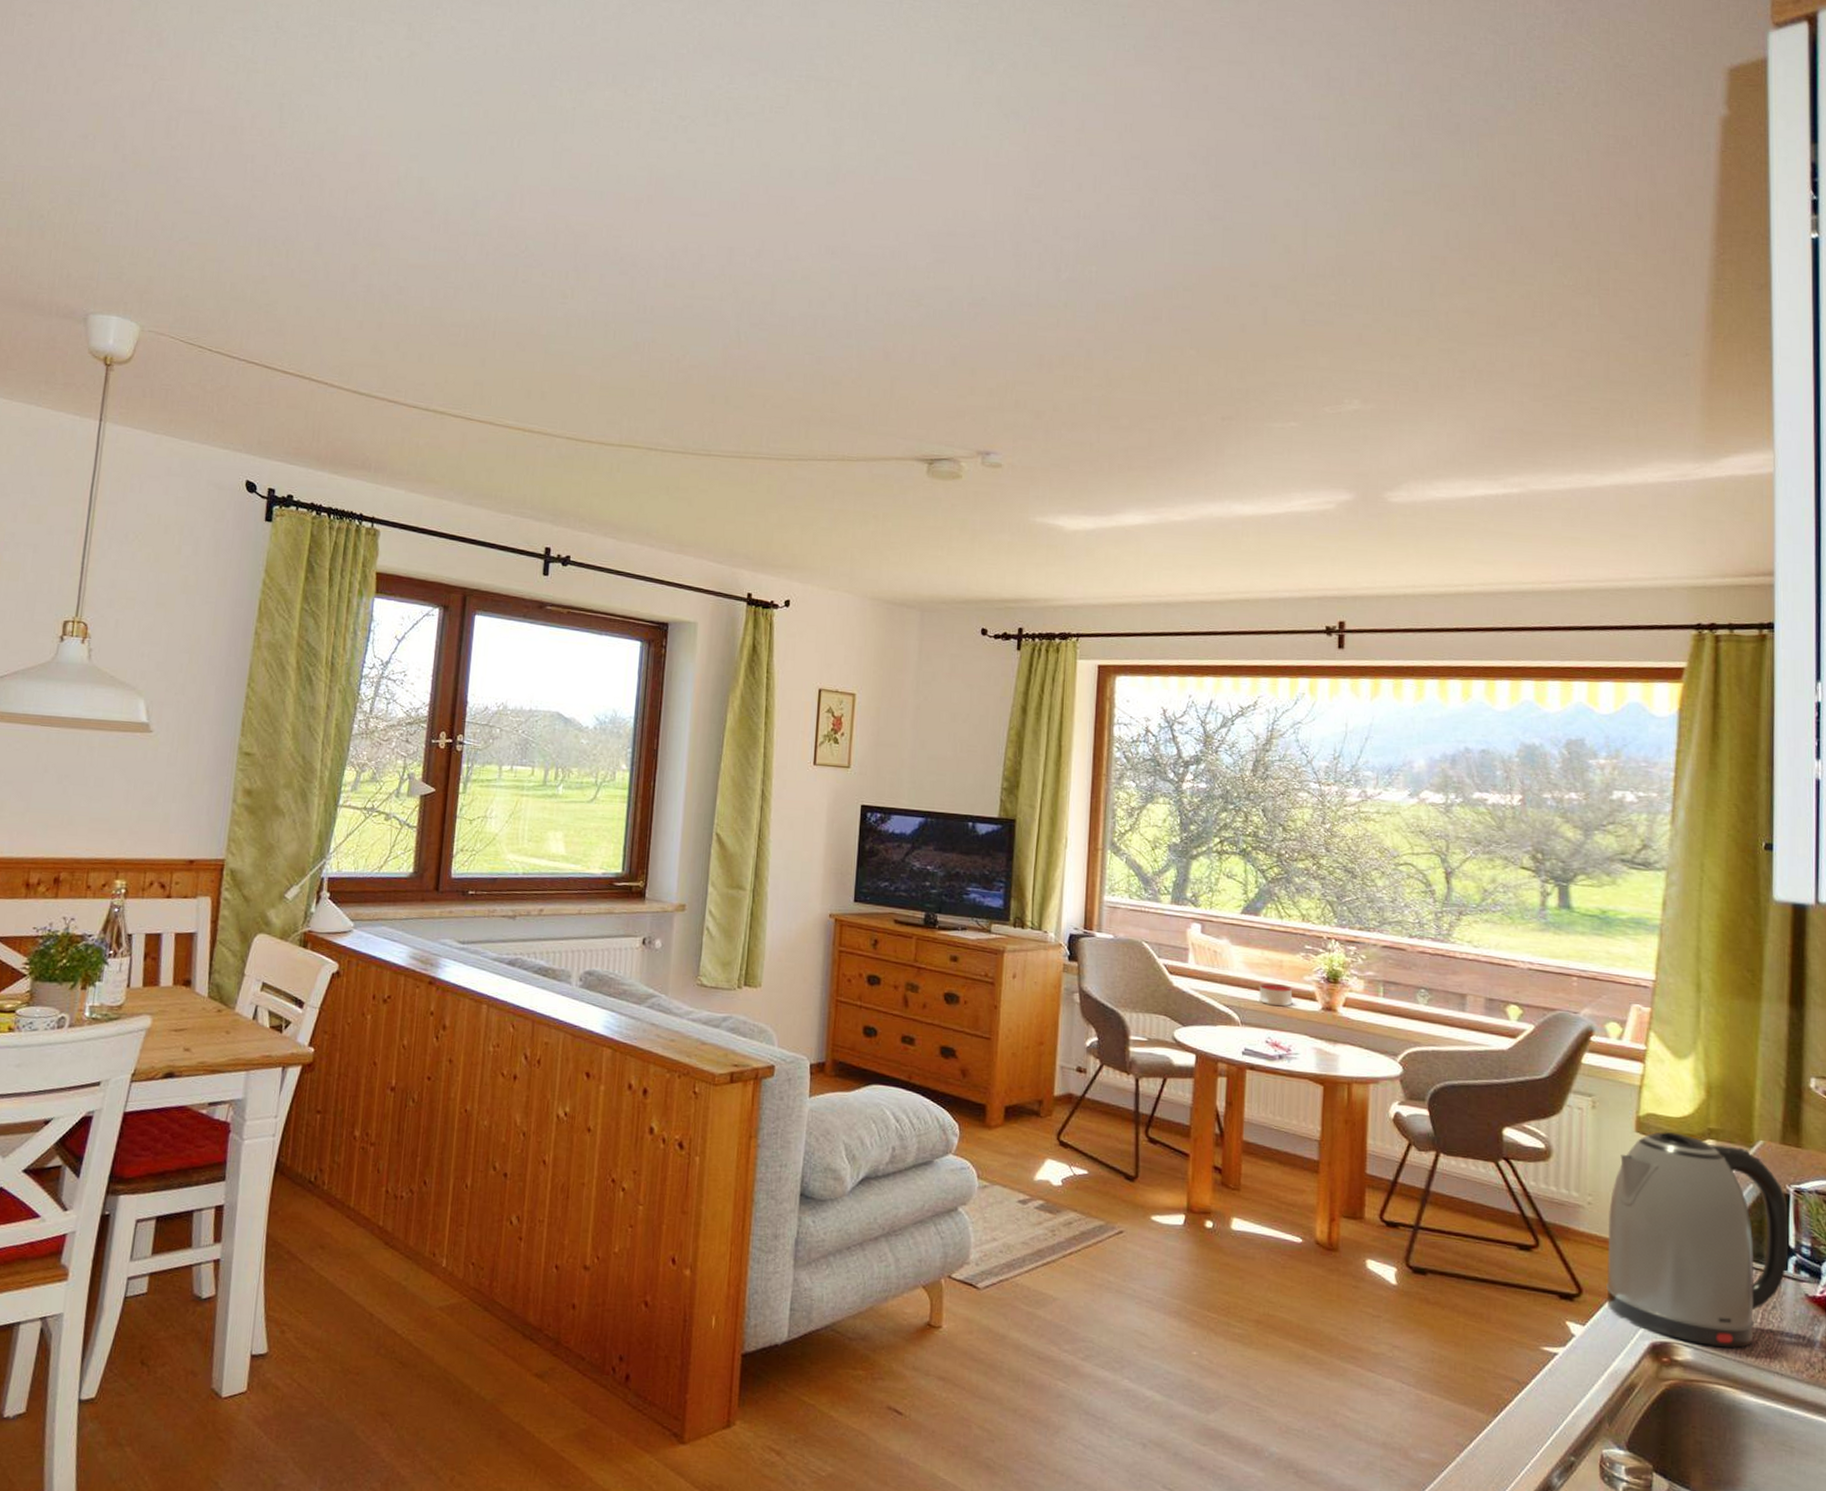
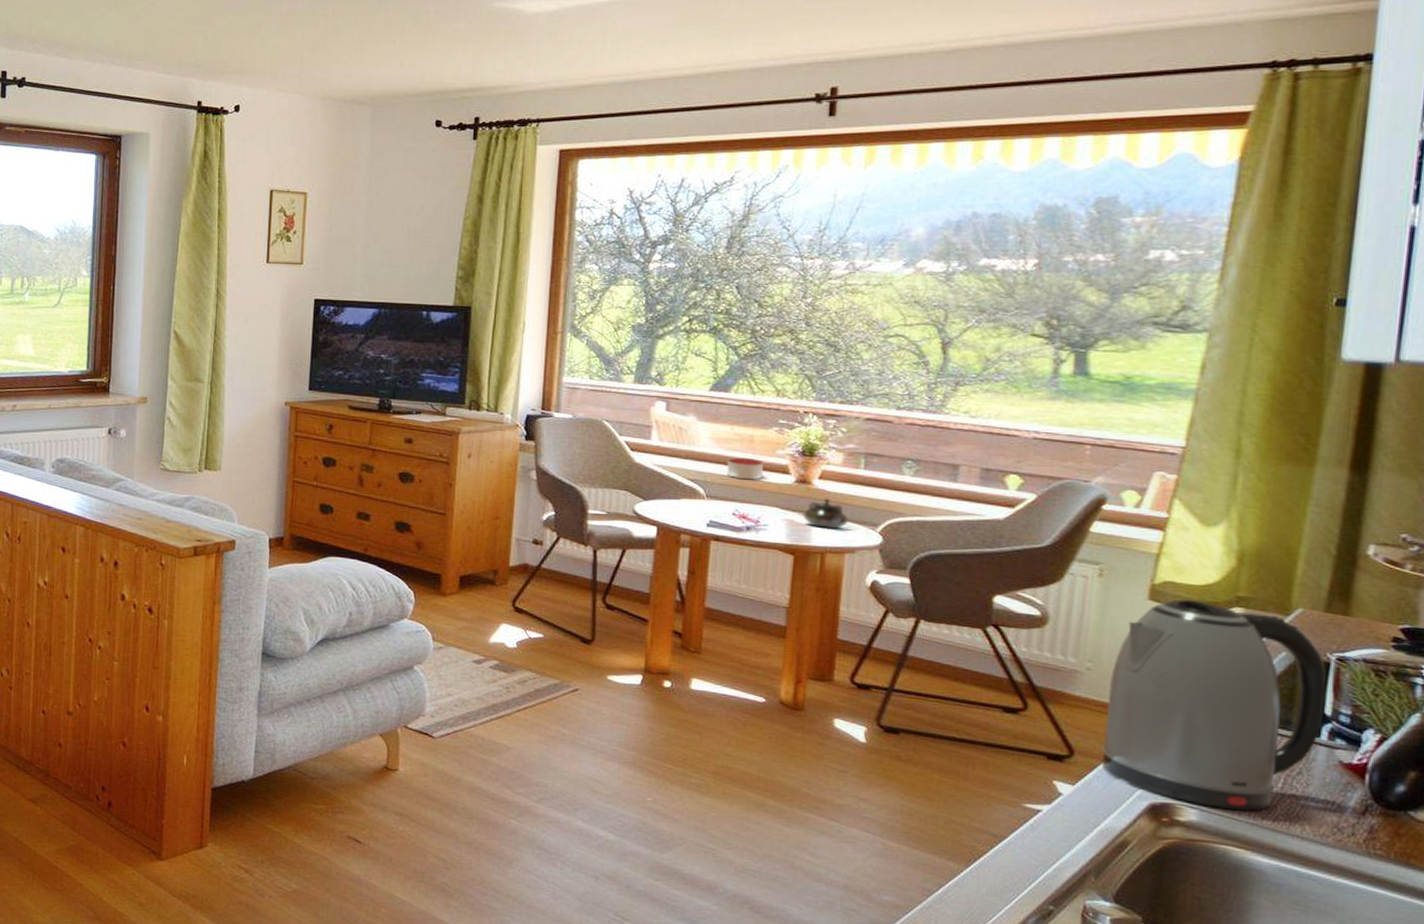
teapot: none [1329,1026,1371,1059] -> present [802,498,848,530]

